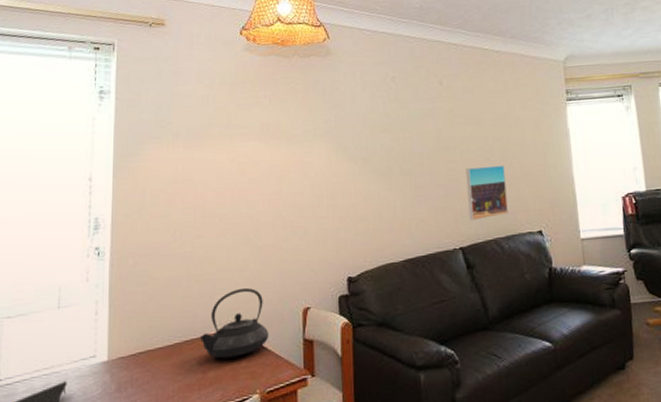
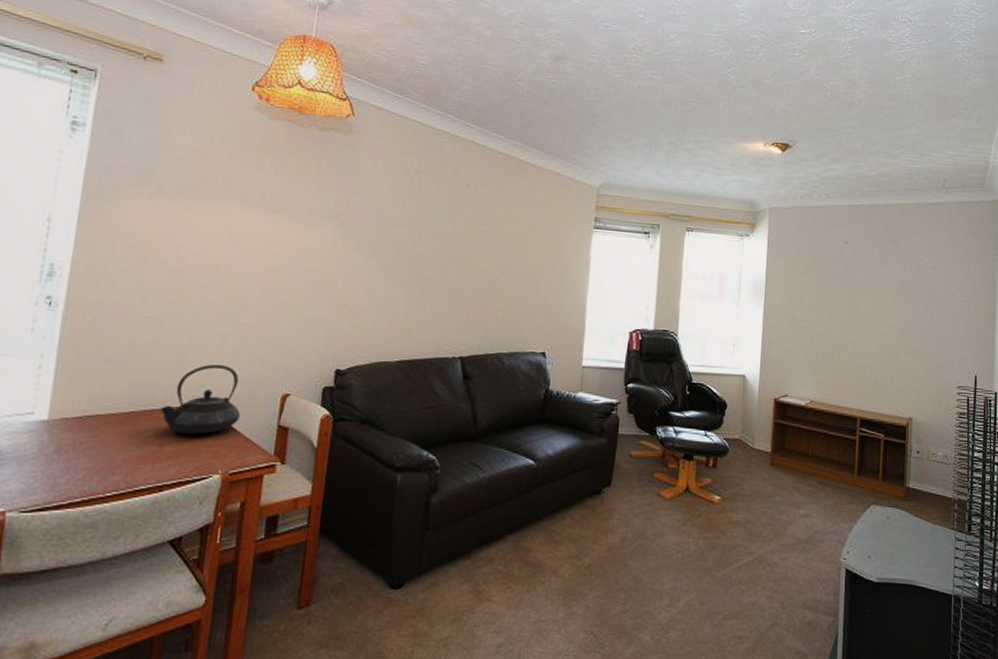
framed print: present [466,164,508,221] -> none [474,278,519,333]

